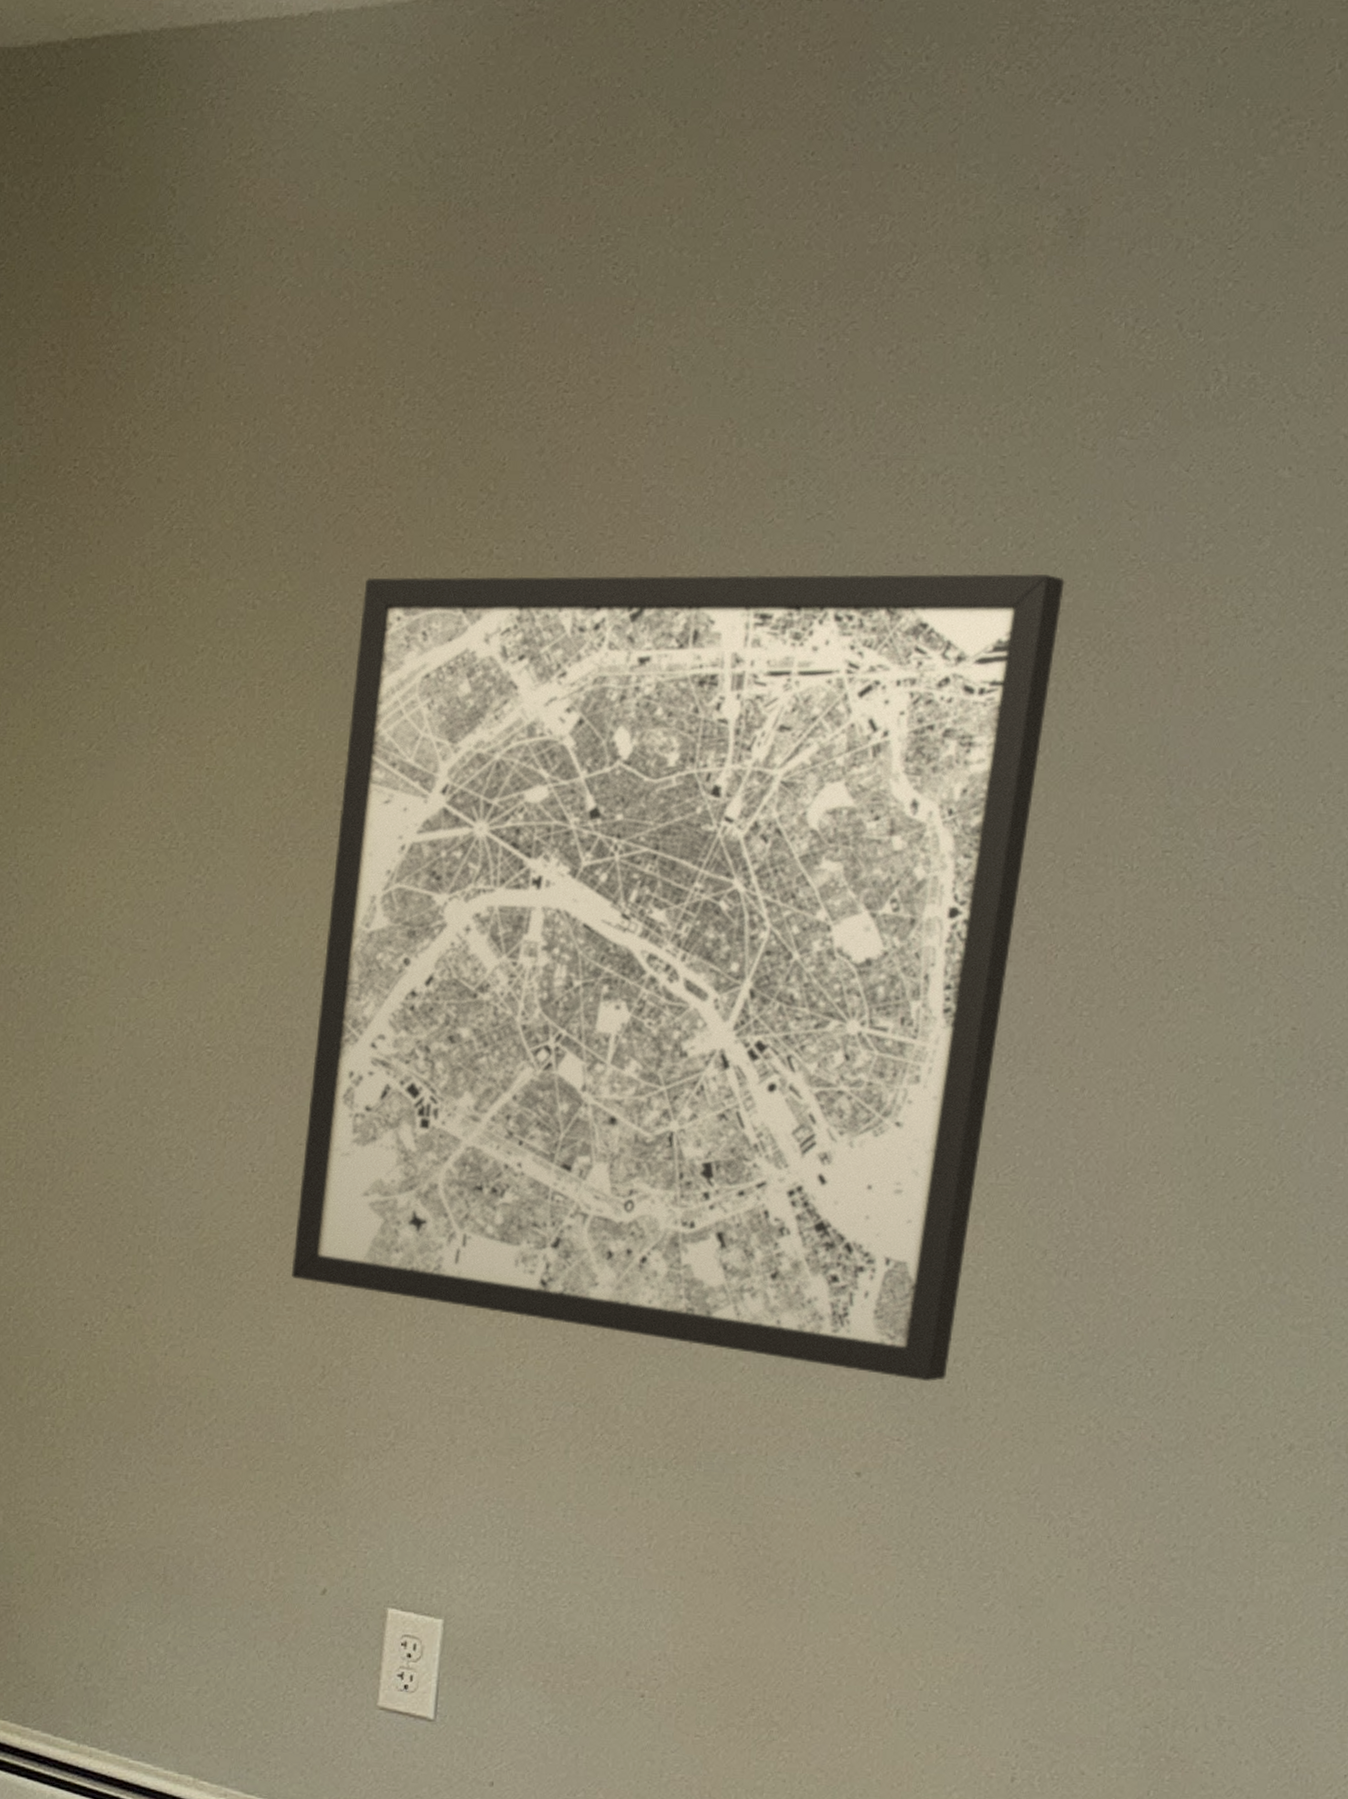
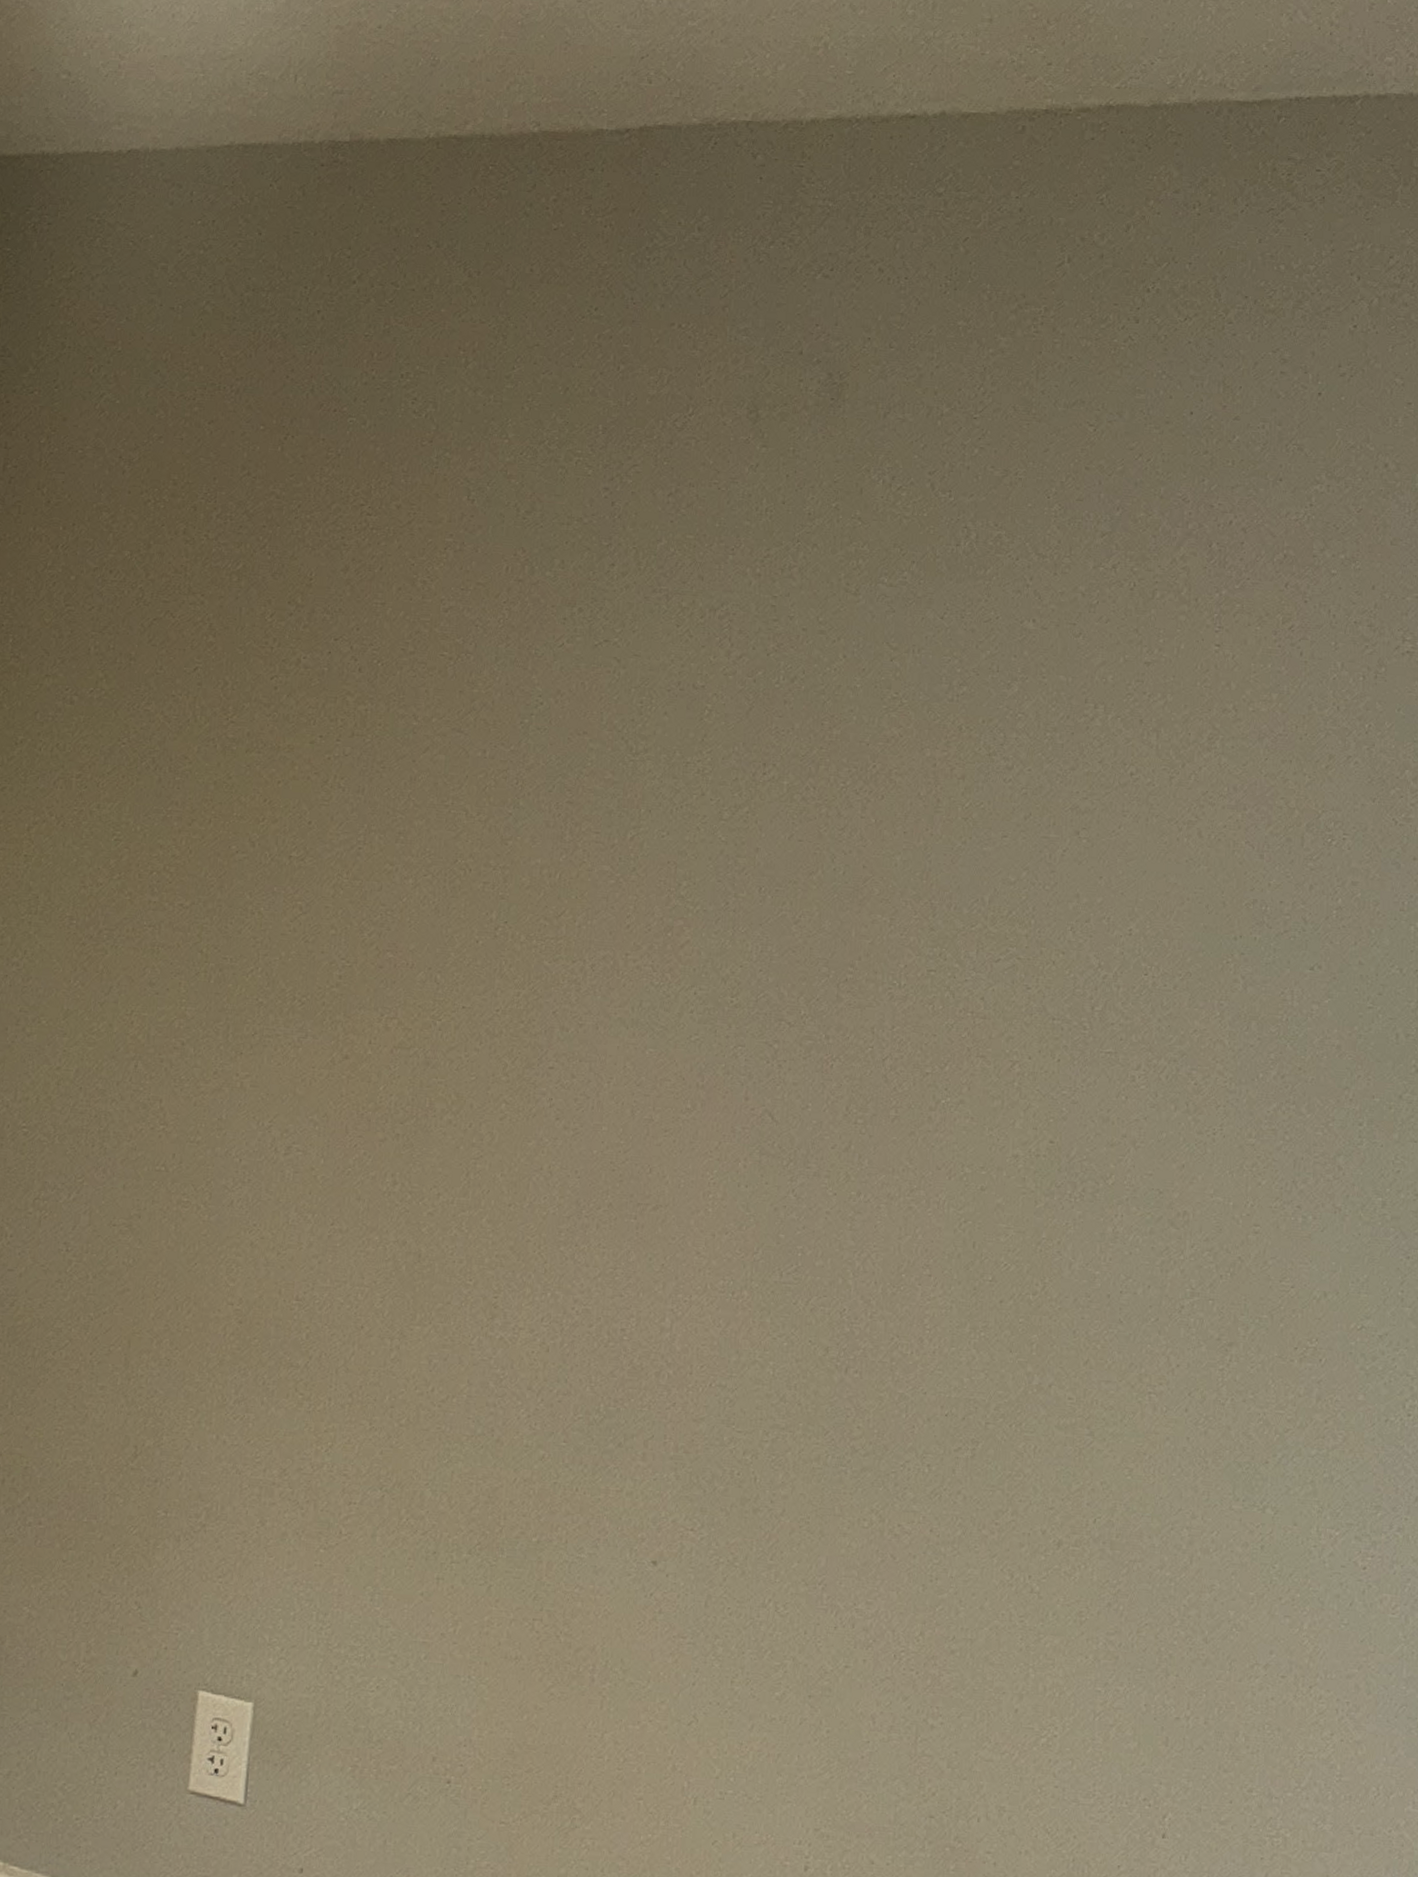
wall art: present [291,573,1065,1382] -> none [105,679,833,1474]

